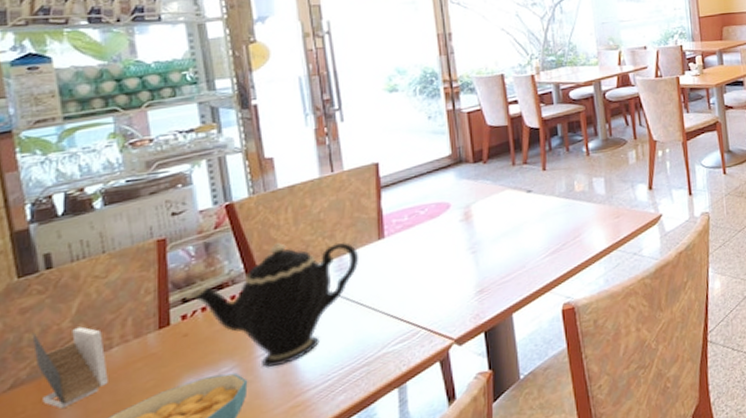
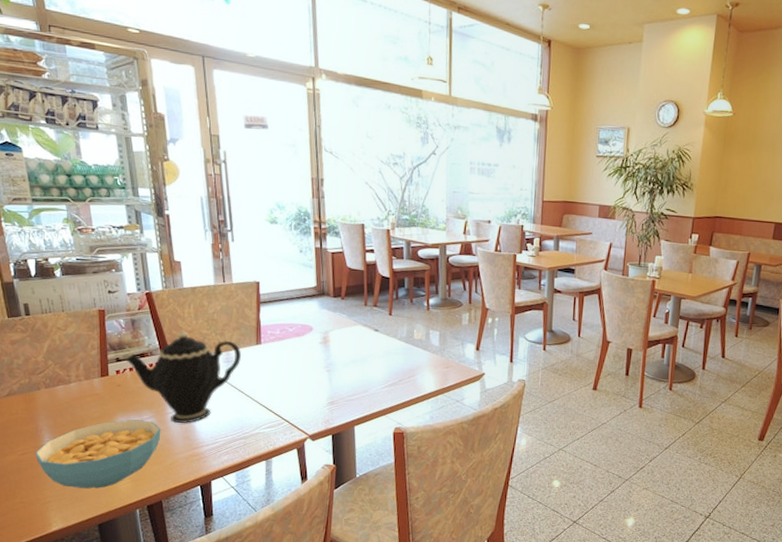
napkin holder: present [32,326,108,409] -> none [19,359,69,417]

